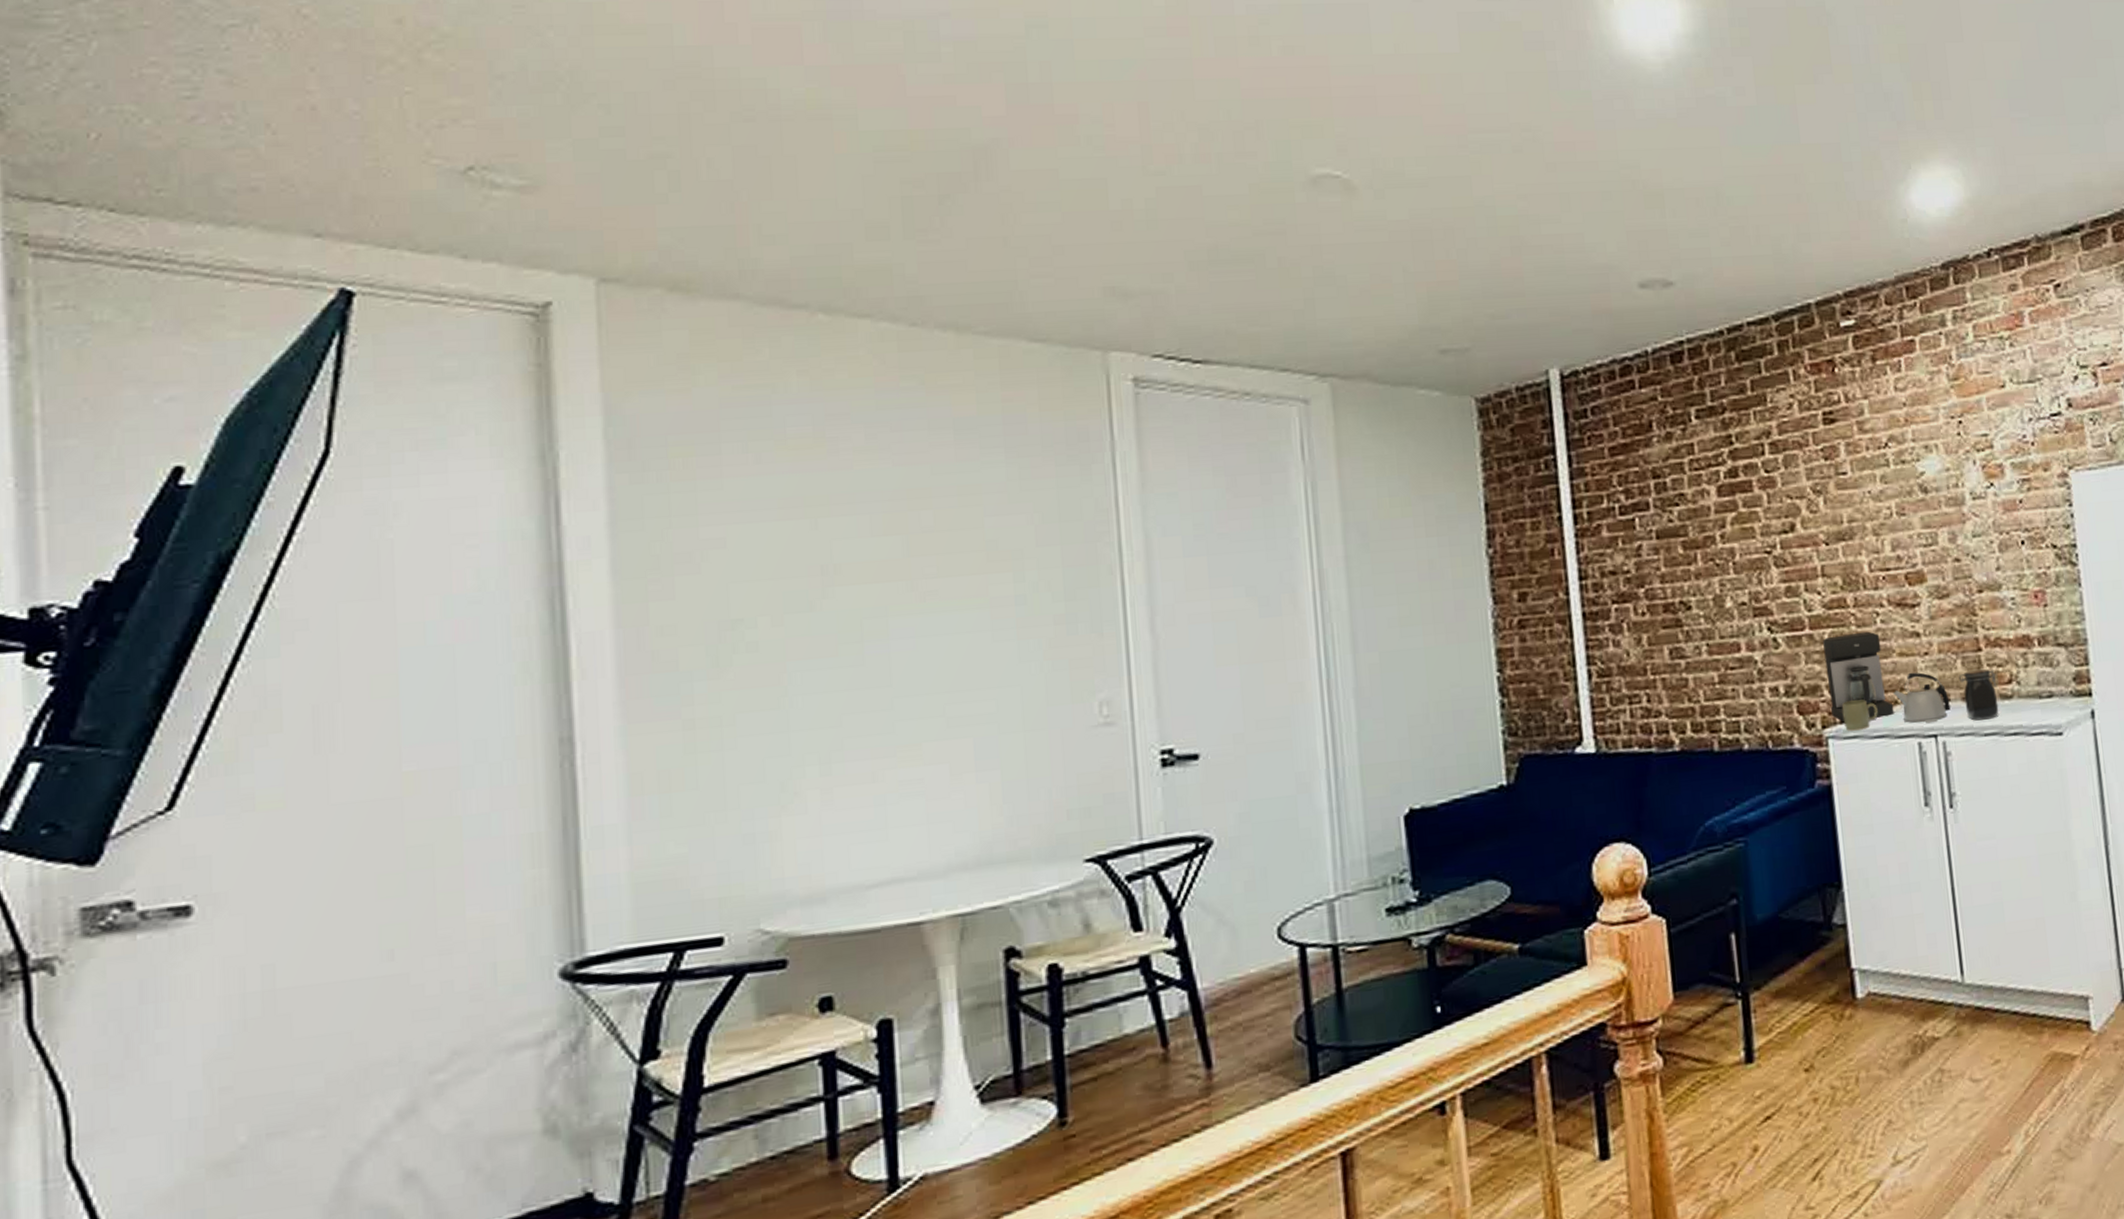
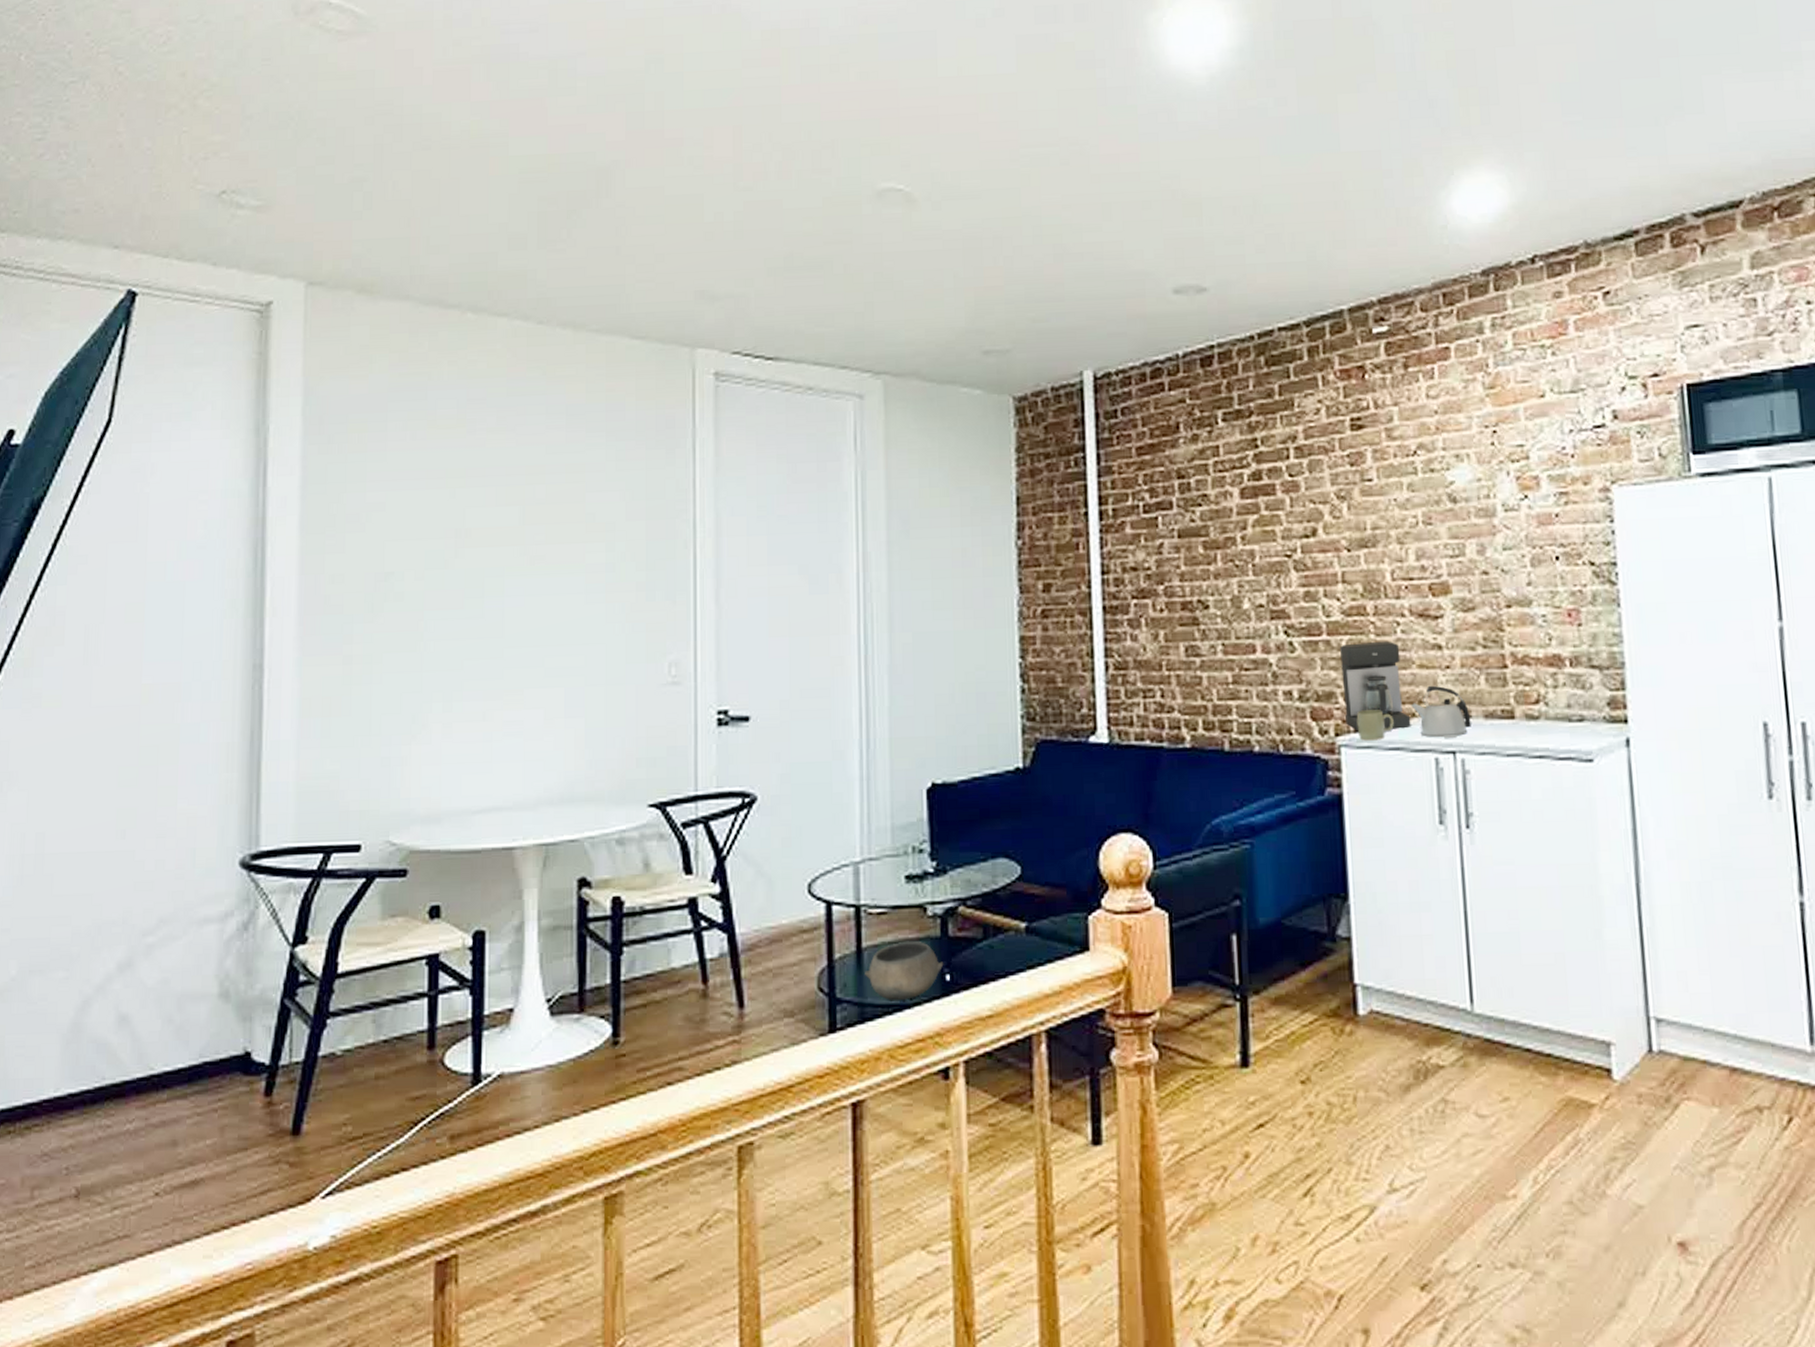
bowl: none [1347,975,1434,1041] -> present [865,941,944,1001]
jar: present [1959,668,1999,721] -> none [1482,686,1524,741]

